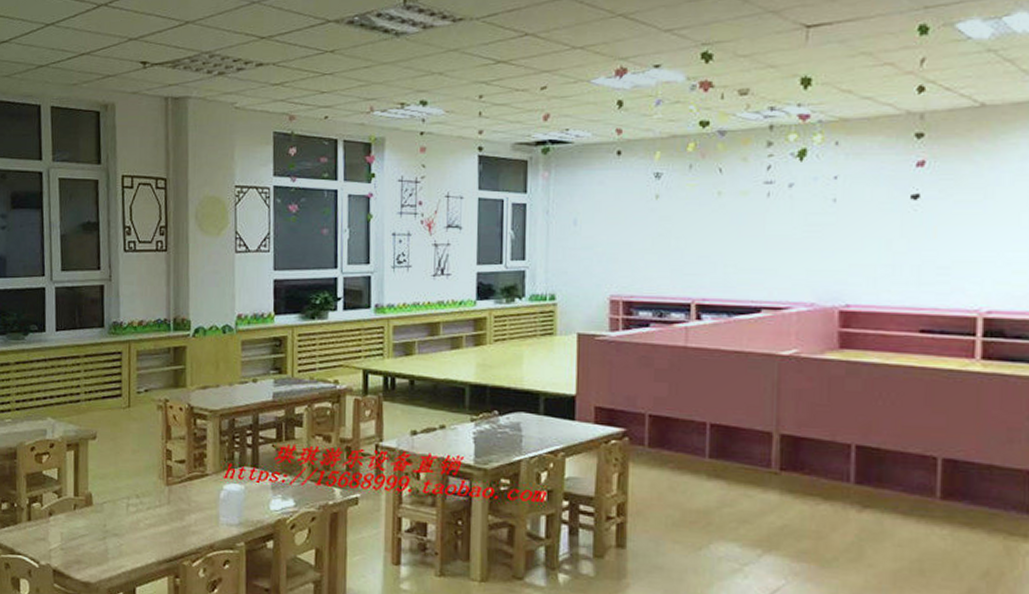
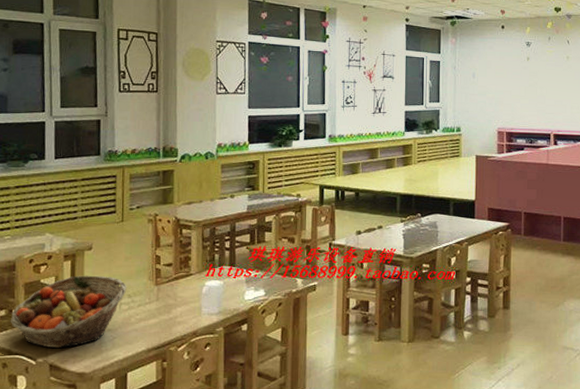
fruit basket: none [12,468,135,552] -> present [10,275,127,348]

